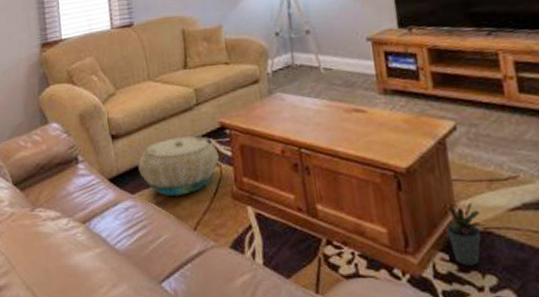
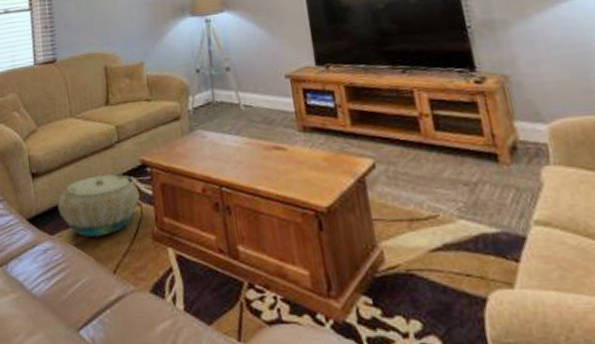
potted plant: present [446,202,484,266] -> none [368,242,406,310]

